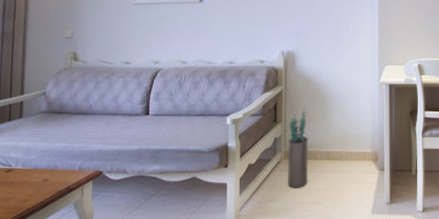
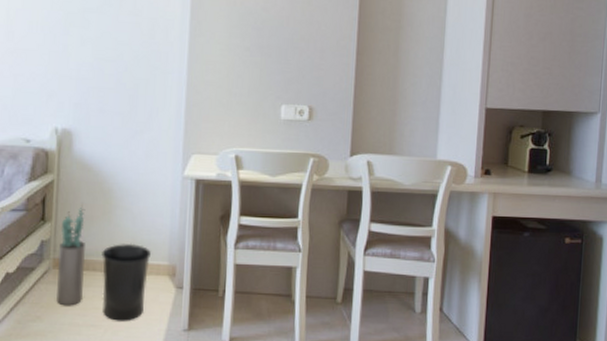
waste bin: none [321,136,358,199] -> present [102,243,151,321]

